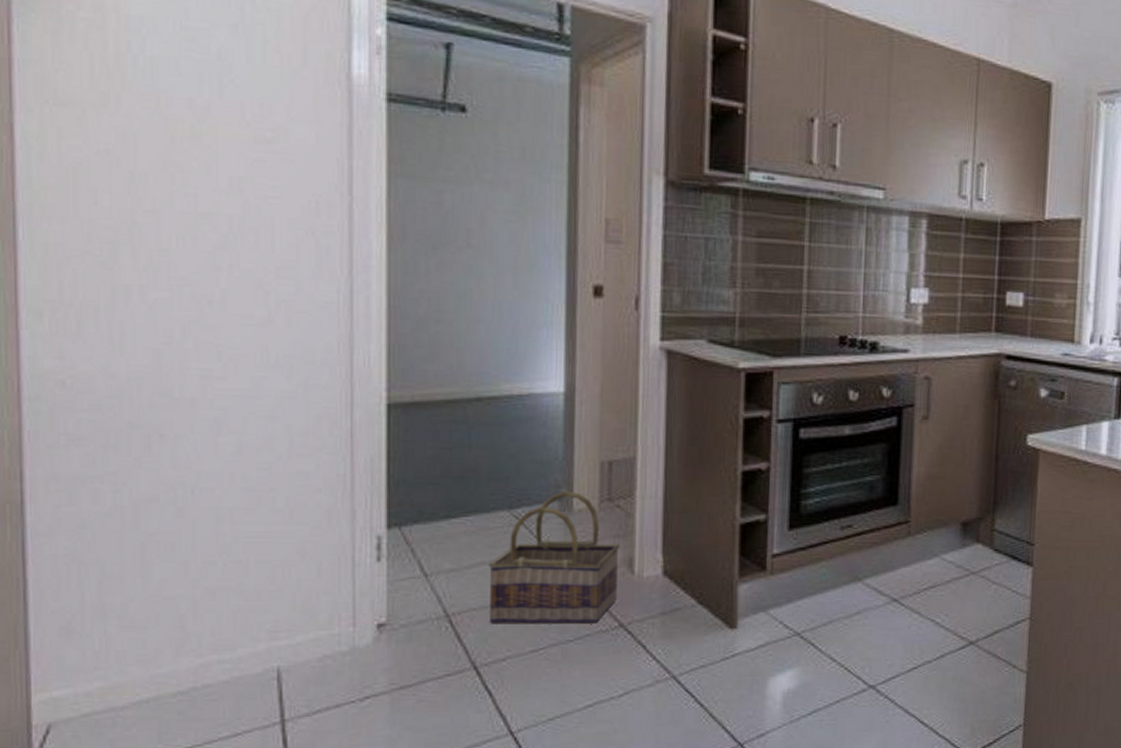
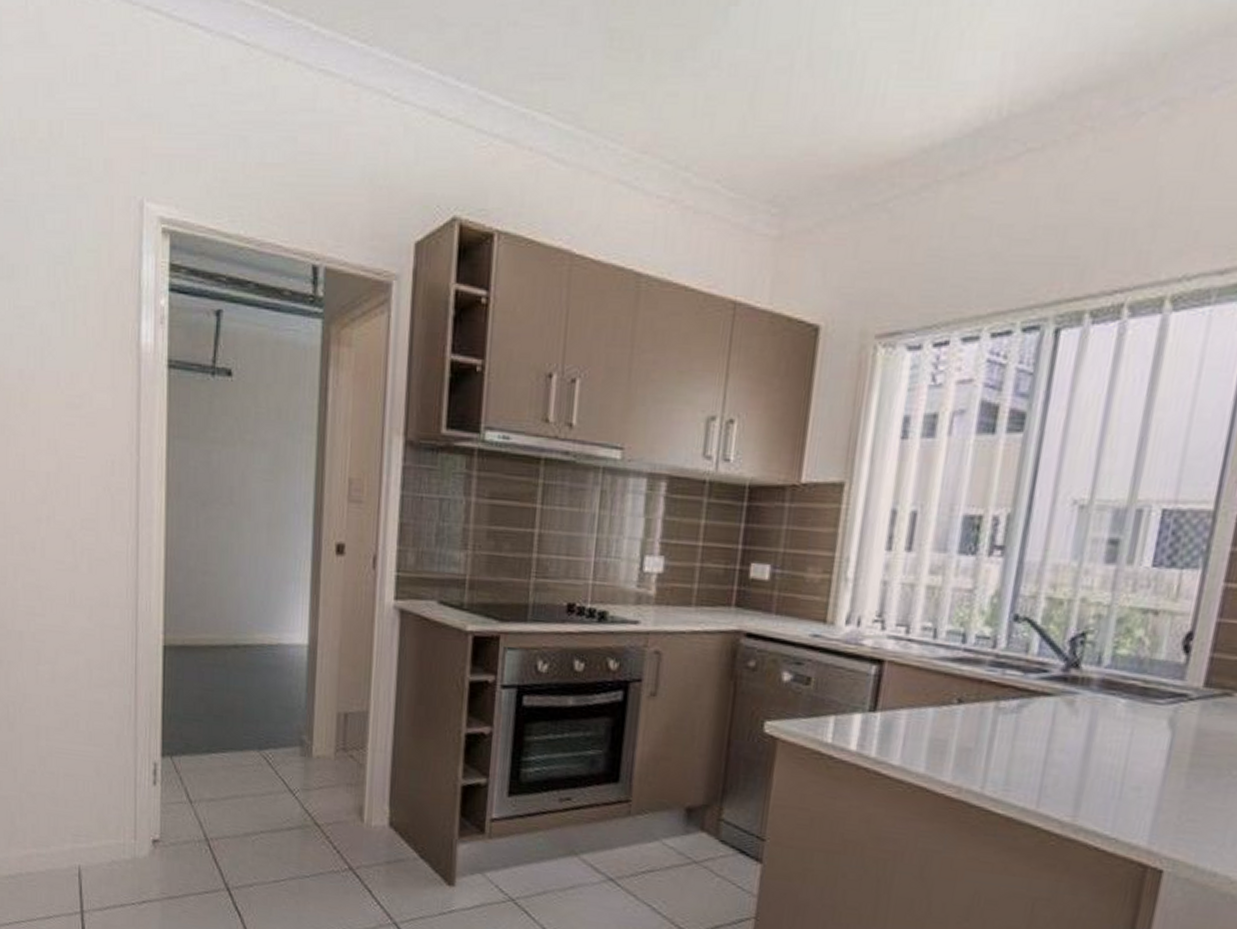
basket: present [487,490,619,624] -> none [240,737,351,864]

